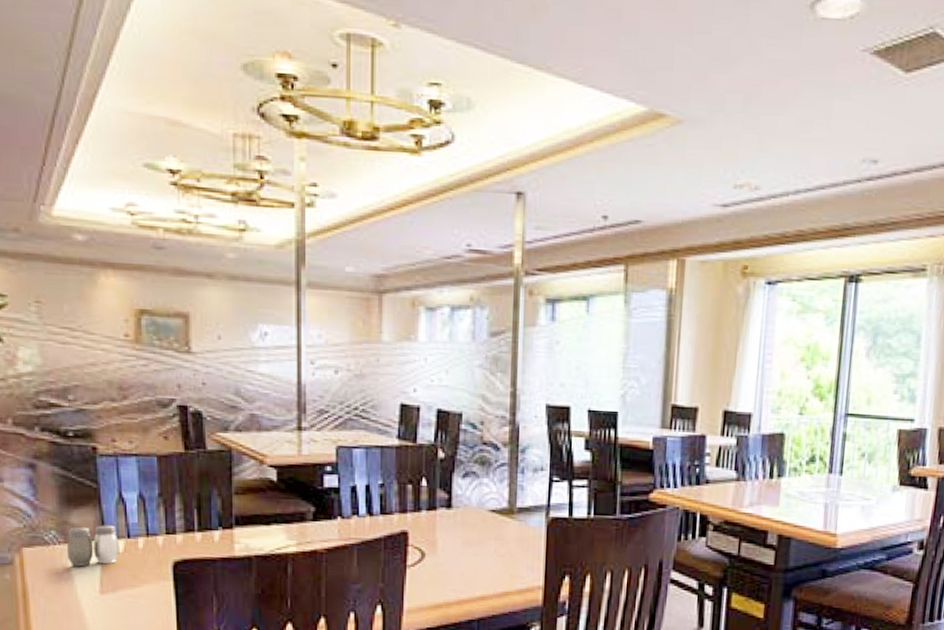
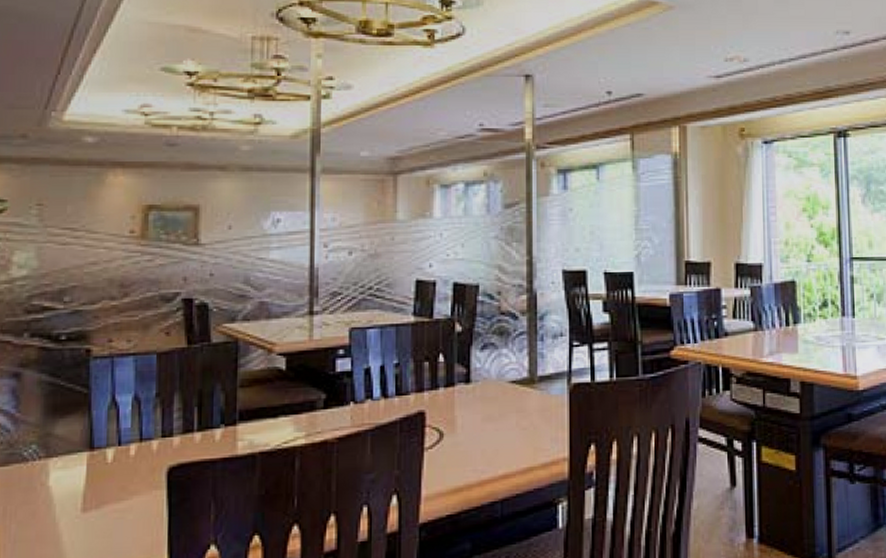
salt and pepper shaker: present [66,525,119,567] -> none [47,433,108,484]

